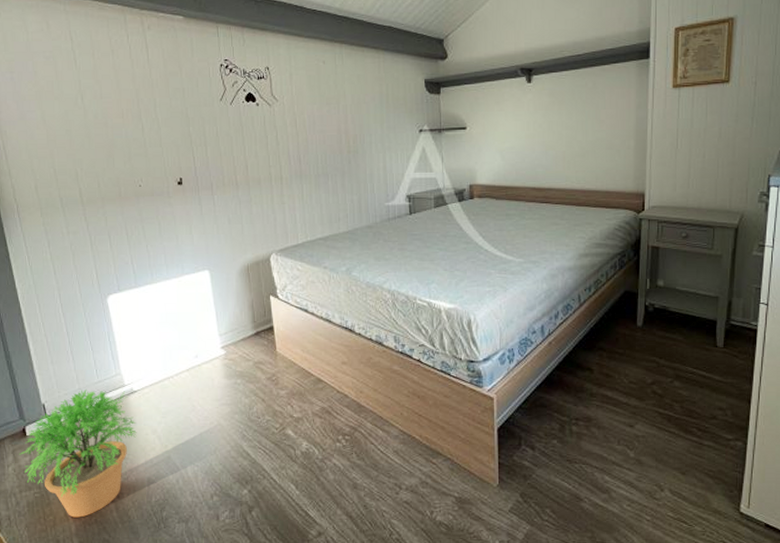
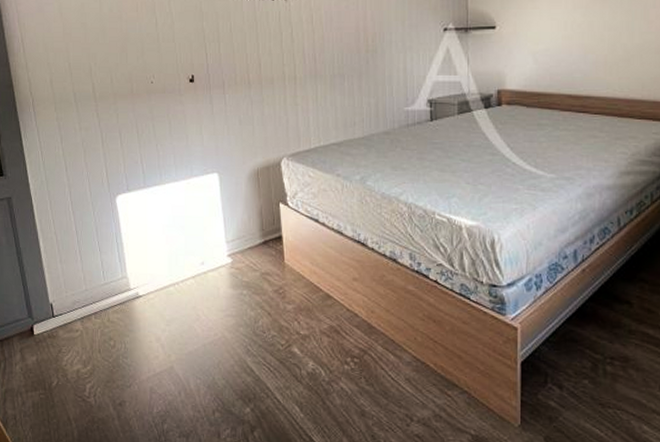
potted plant: present [19,390,137,518] -> none [26,291,141,423]

